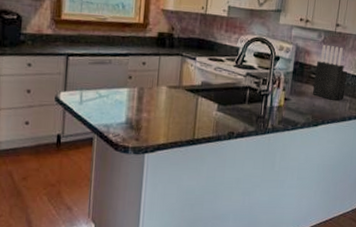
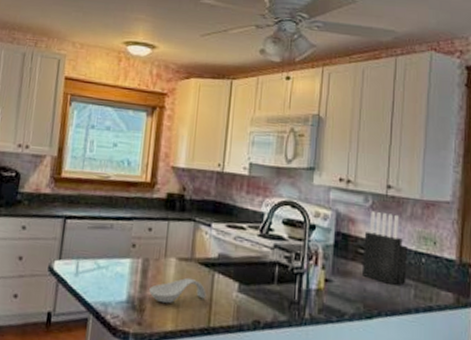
spoon rest: none [144,101,192,123] -> present [149,277,207,304]

